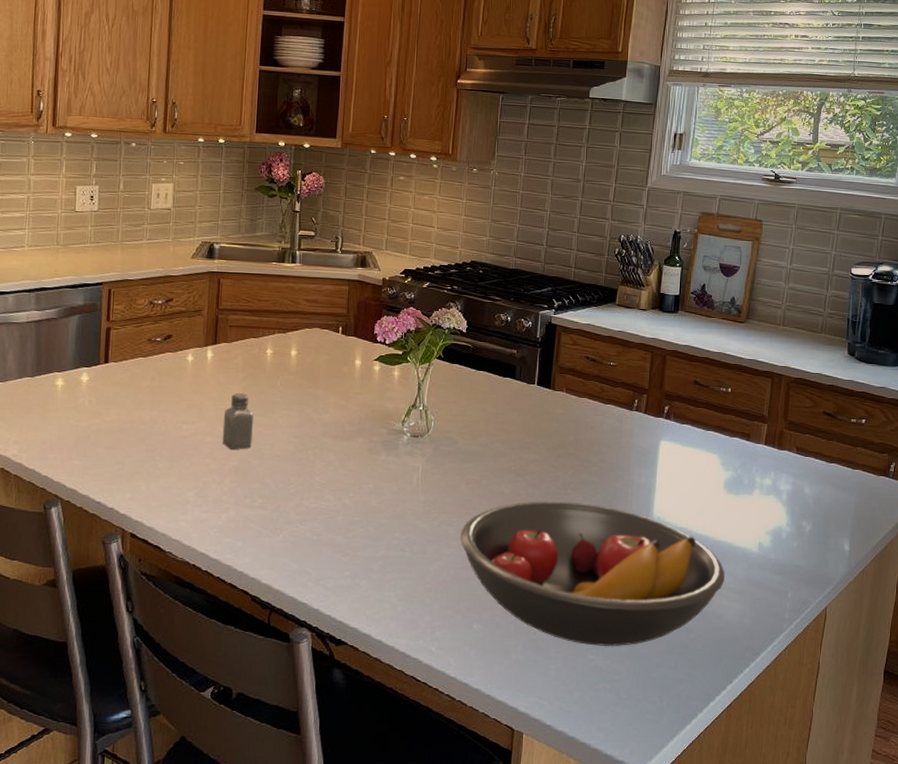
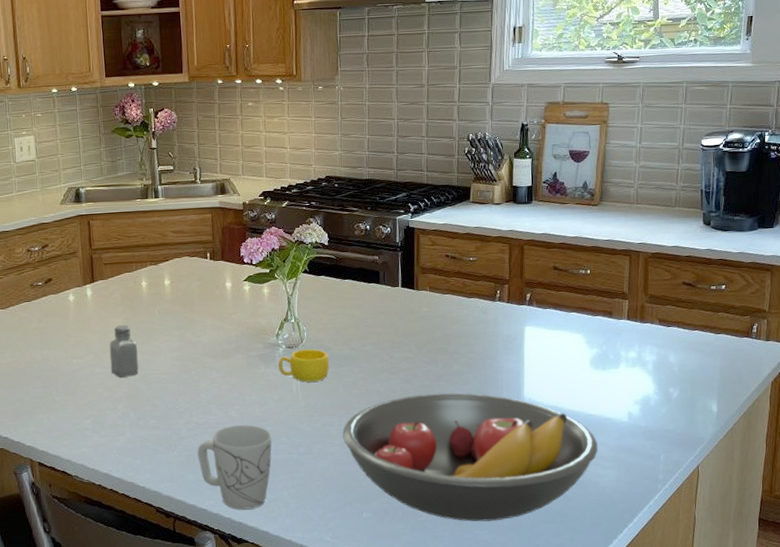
mug: none [303,514,386,608] -> present [197,425,272,510]
cup: none [400,440,455,476] -> present [278,349,330,382]

